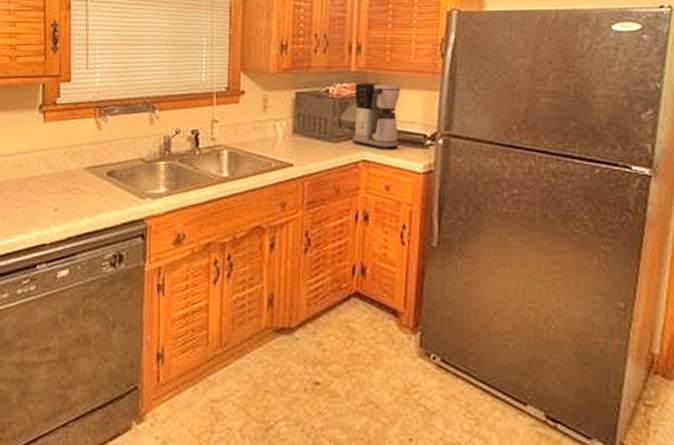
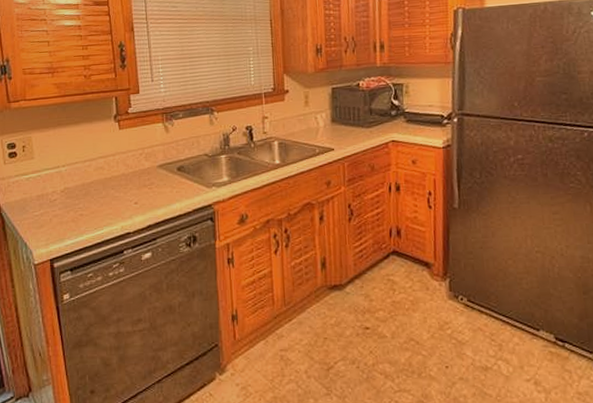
coffee maker: present [352,83,401,150] -> none [381,75,421,131]

